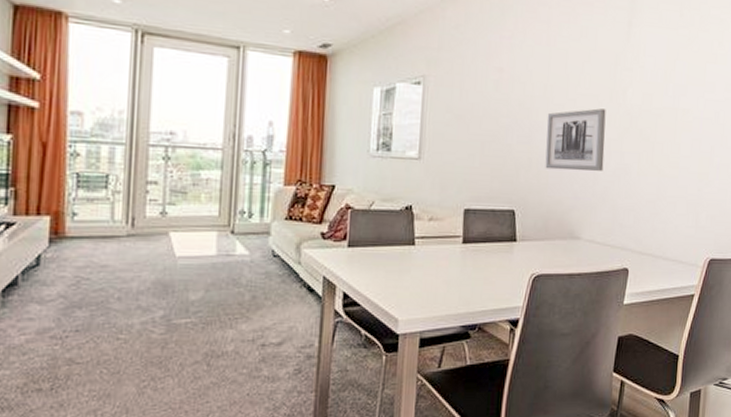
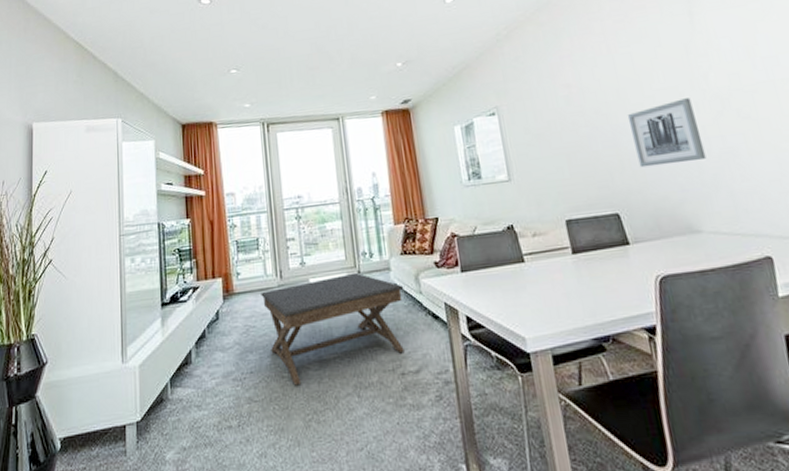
coffee table: none [102,232,282,349] -> present [261,272,404,386]

